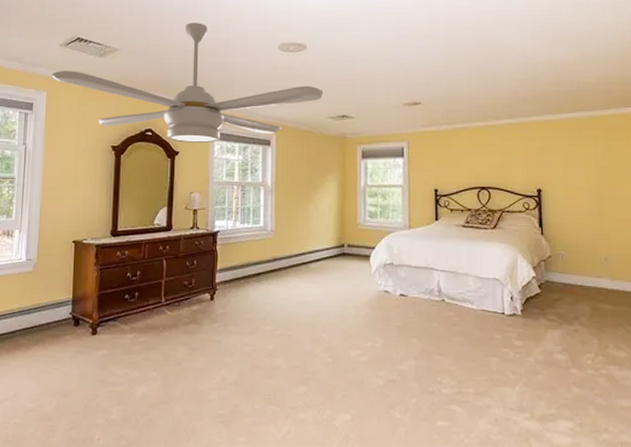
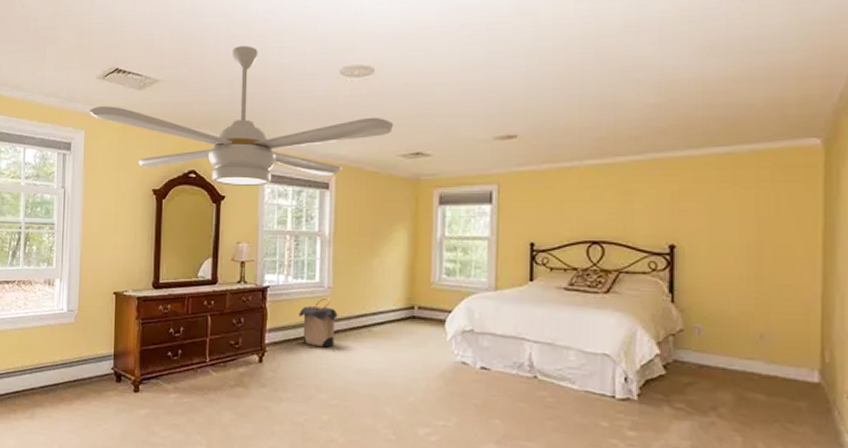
laundry hamper: none [246,239,280,284] -> present [299,297,338,348]

